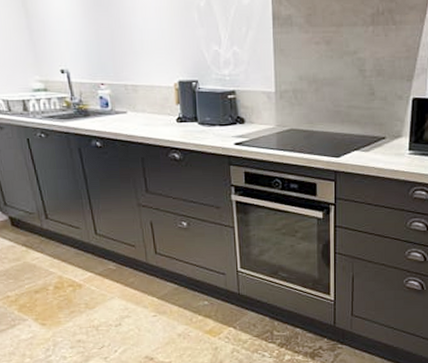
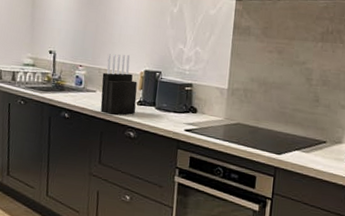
knife block: none [130,64,177,138] -> present [100,54,137,115]

